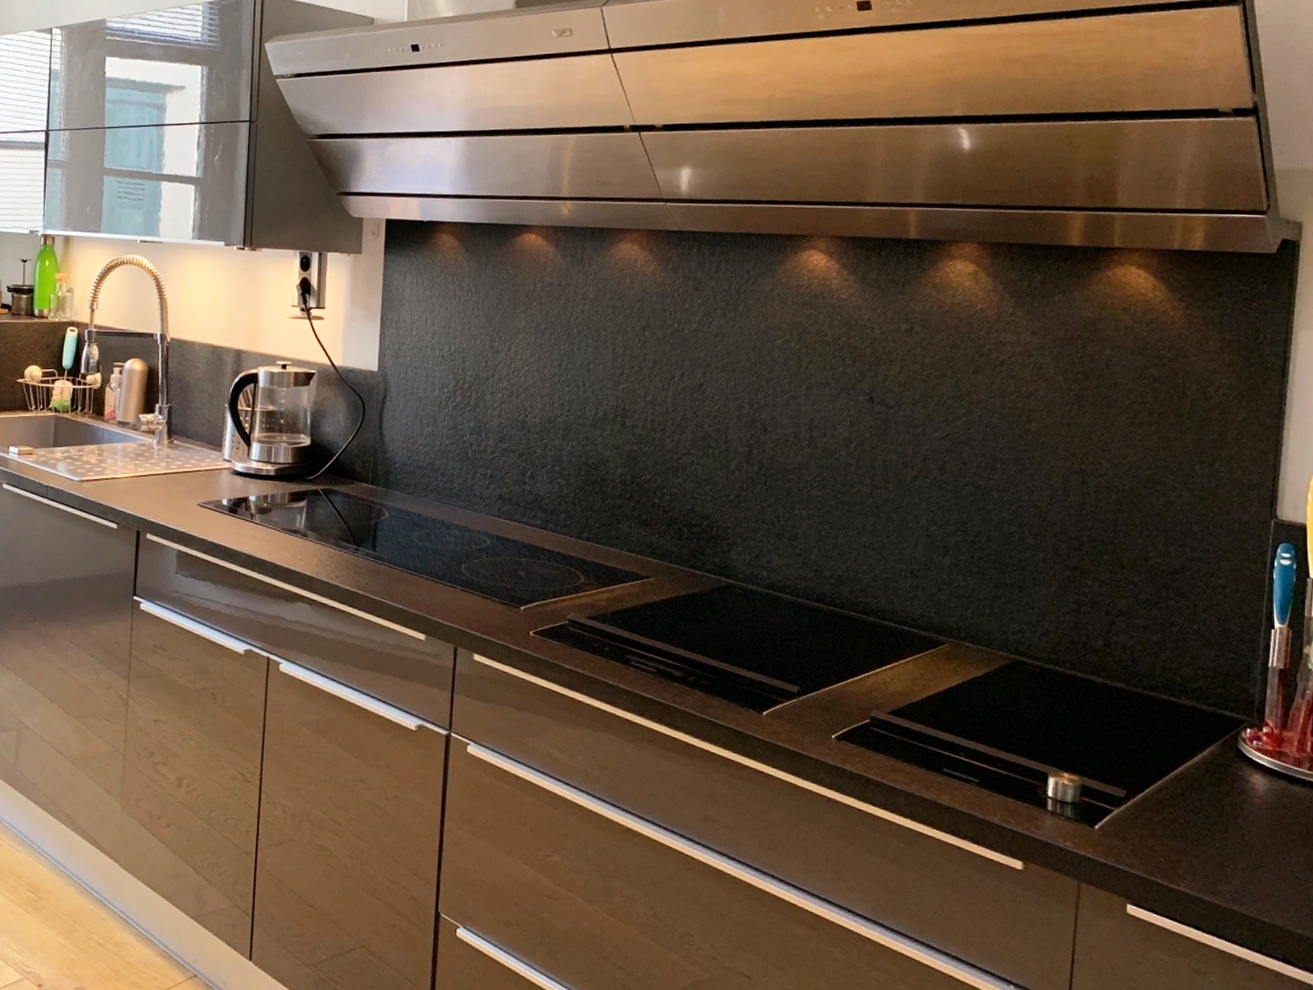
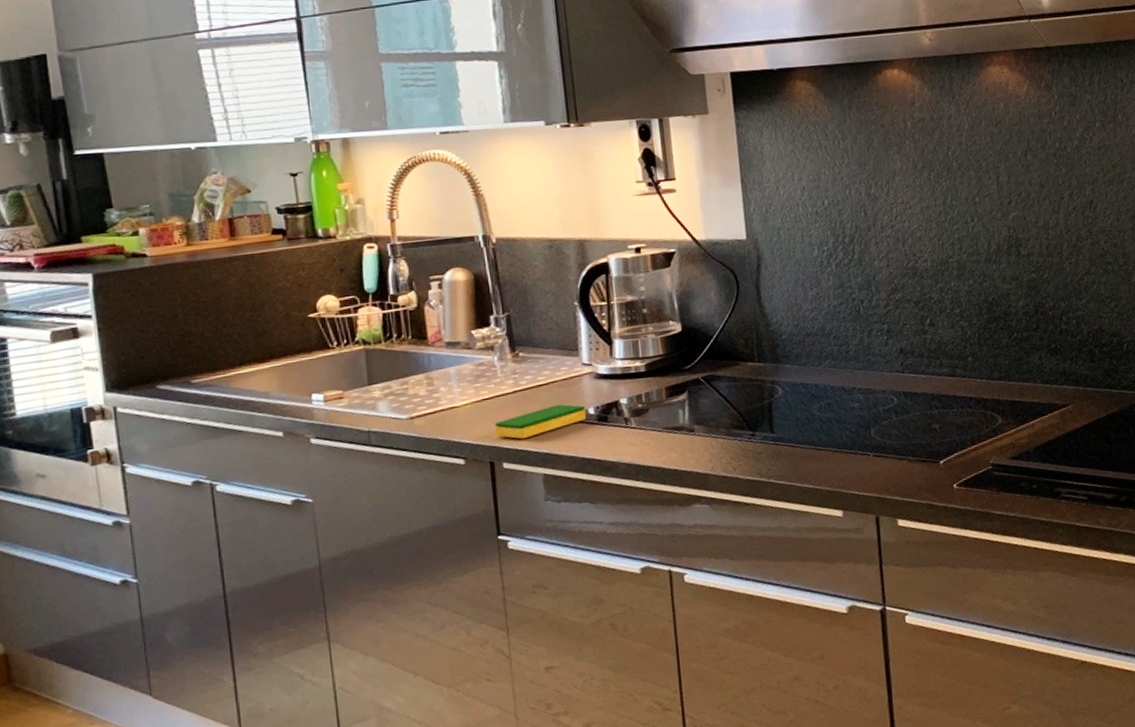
dish sponge: none [145,491,220,516] -> present [495,404,586,440]

